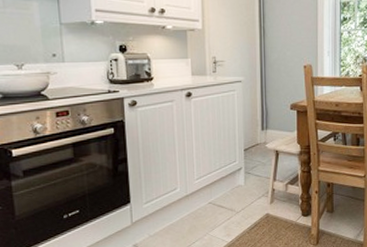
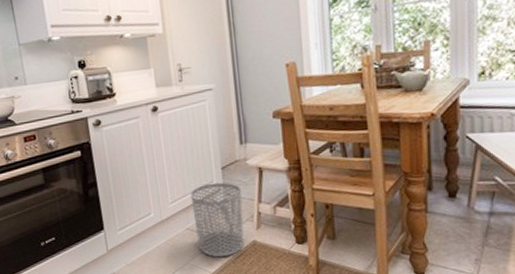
waste bin: none [215,162,260,229] -> present [190,182,244,258]

